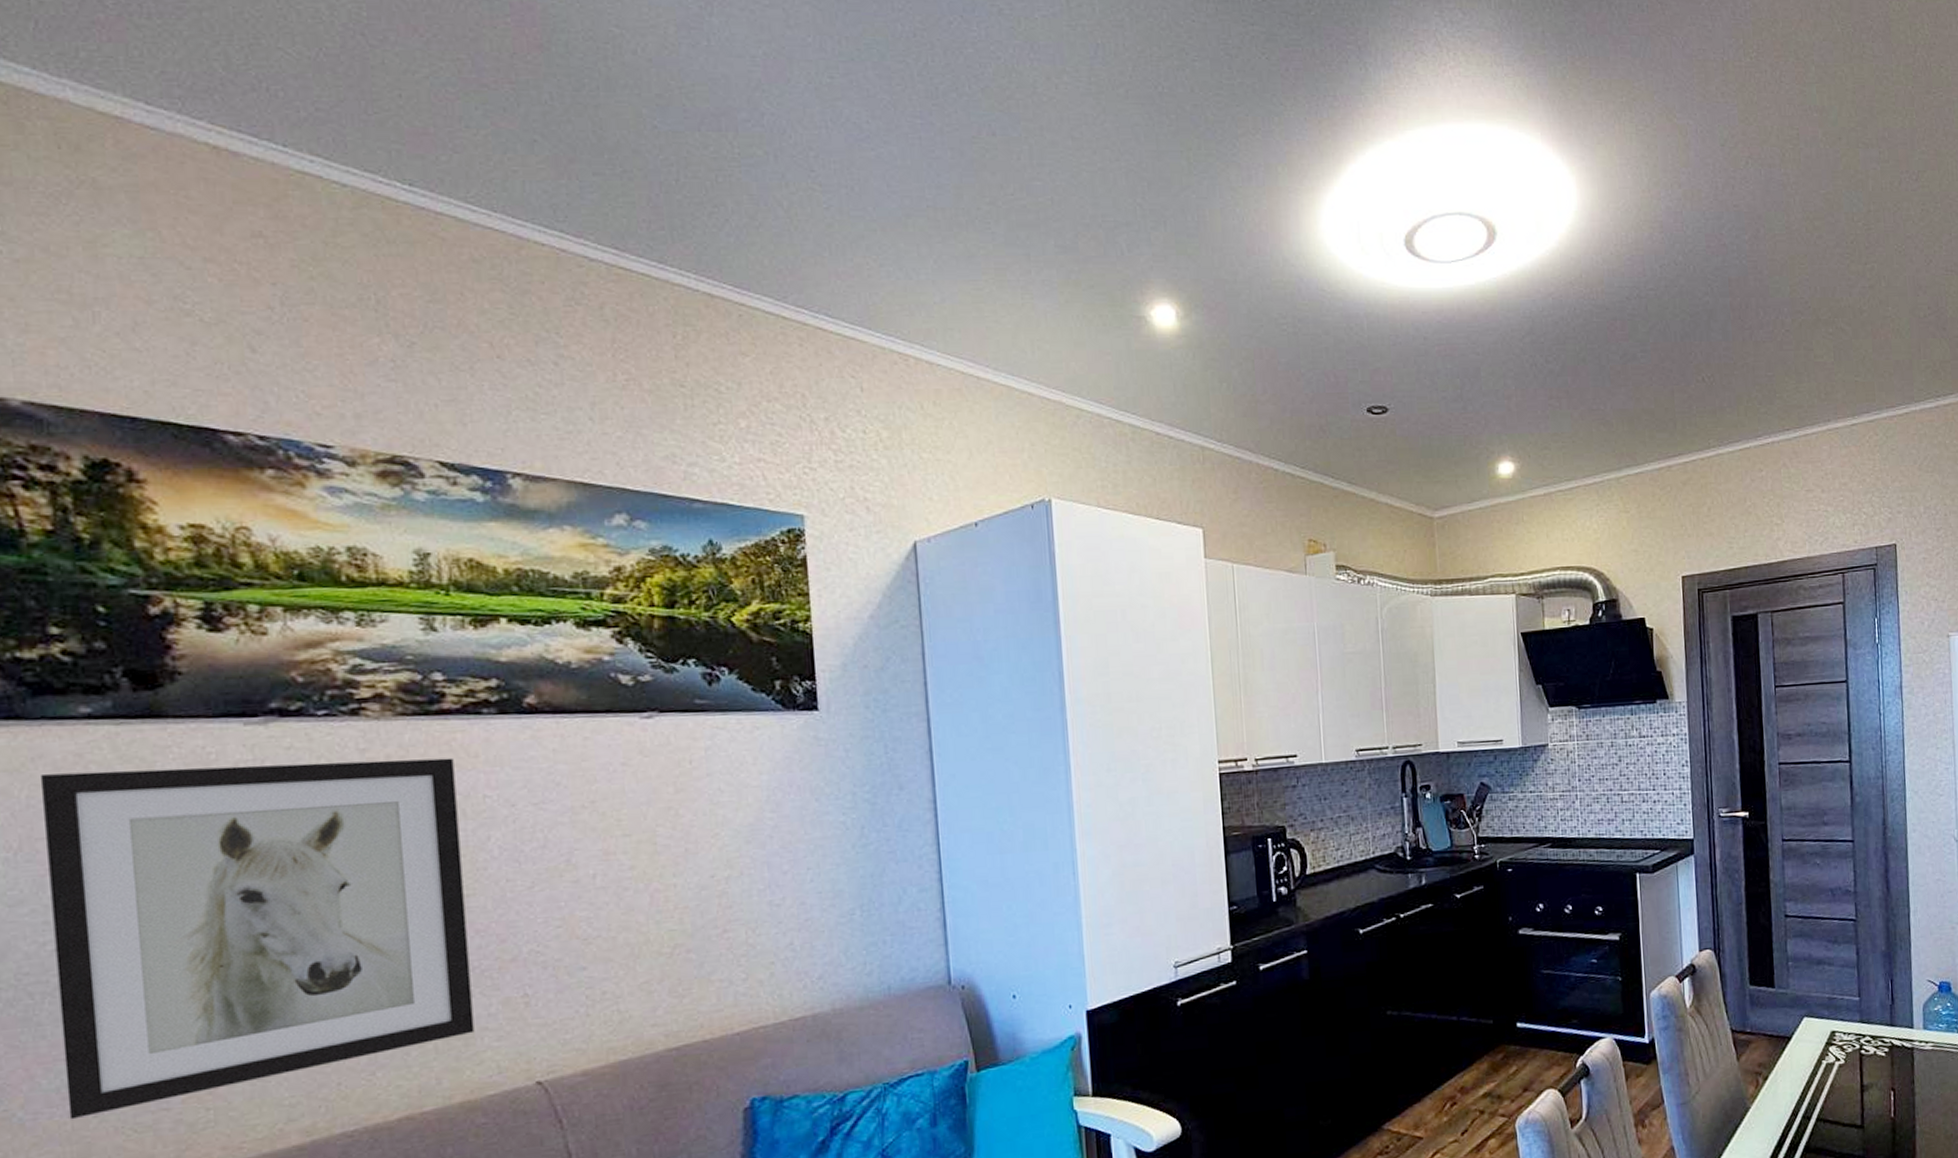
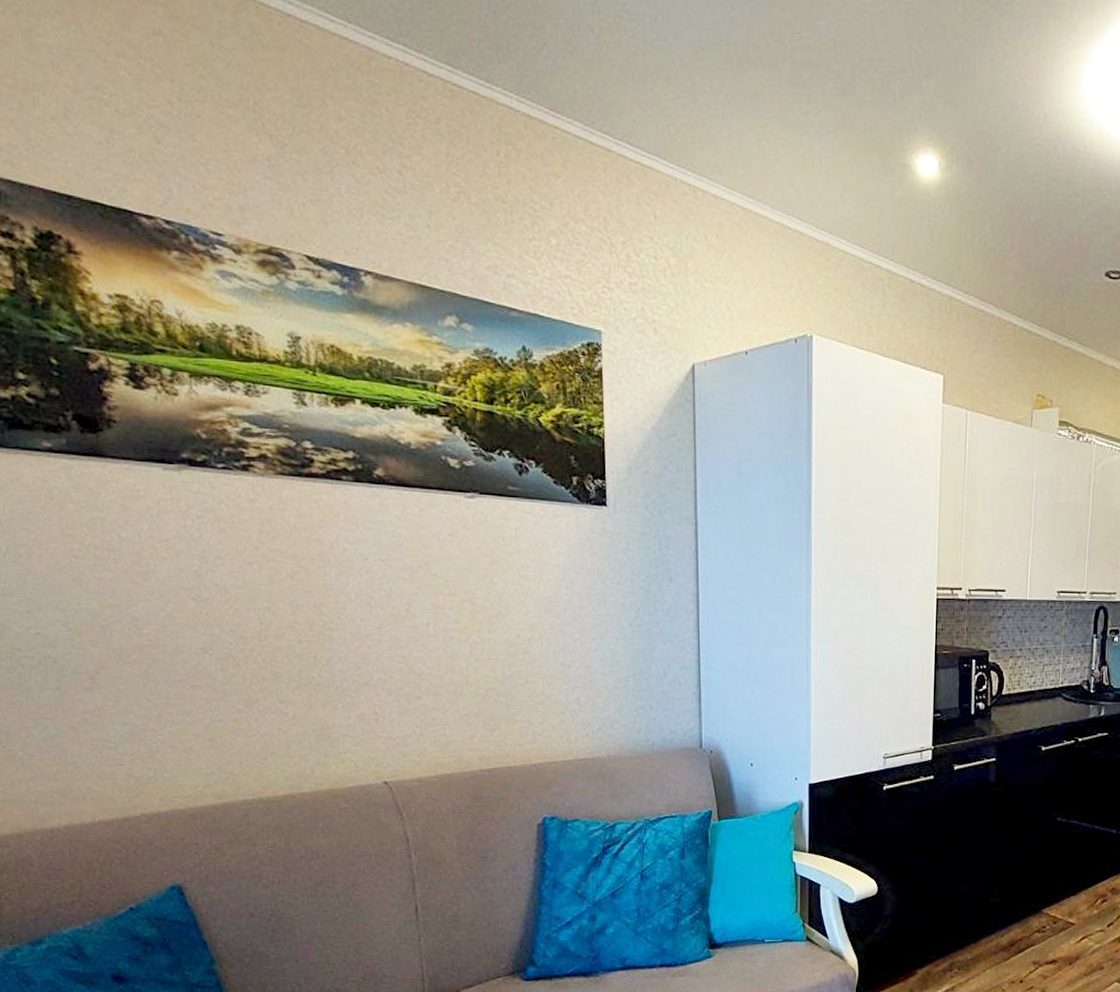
wall art: present [39,757,475,1120] -> none [17,493,338,764]

